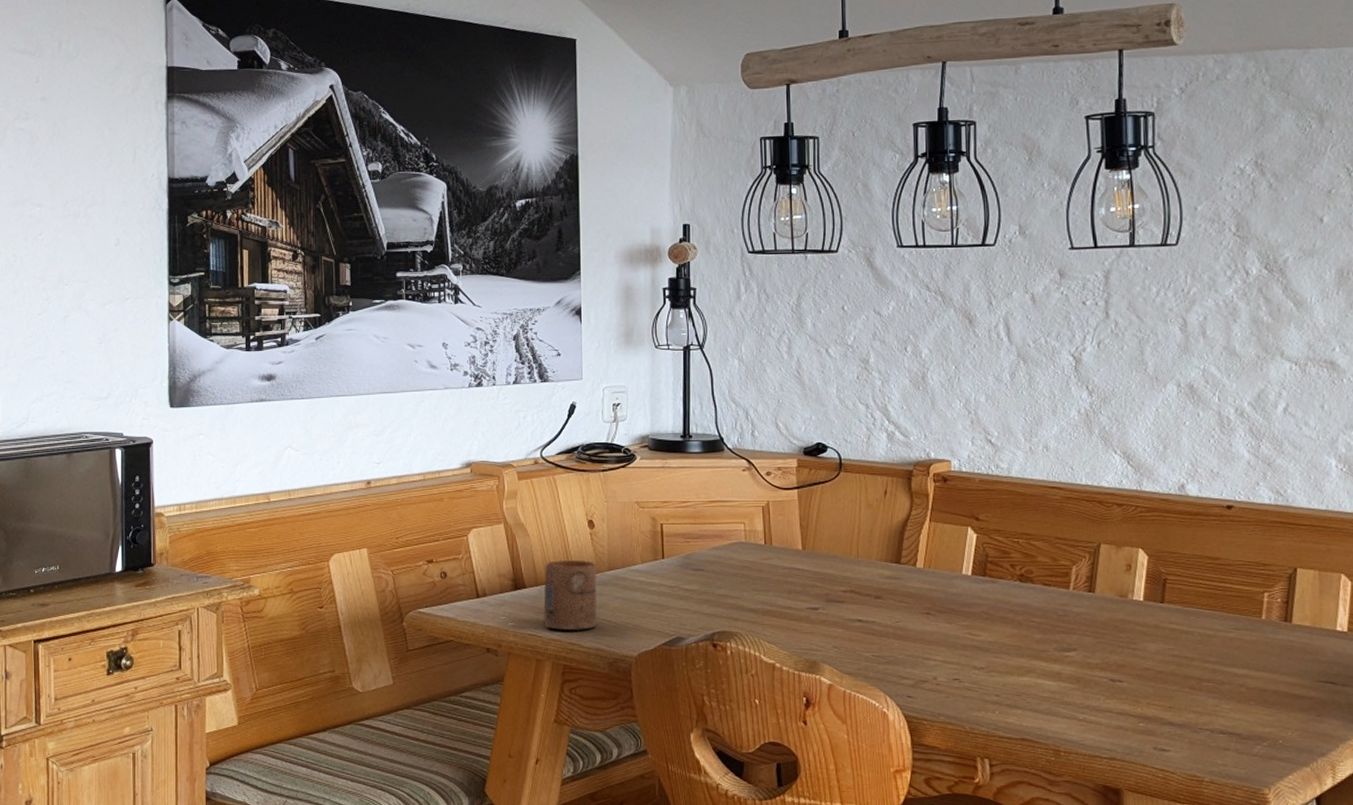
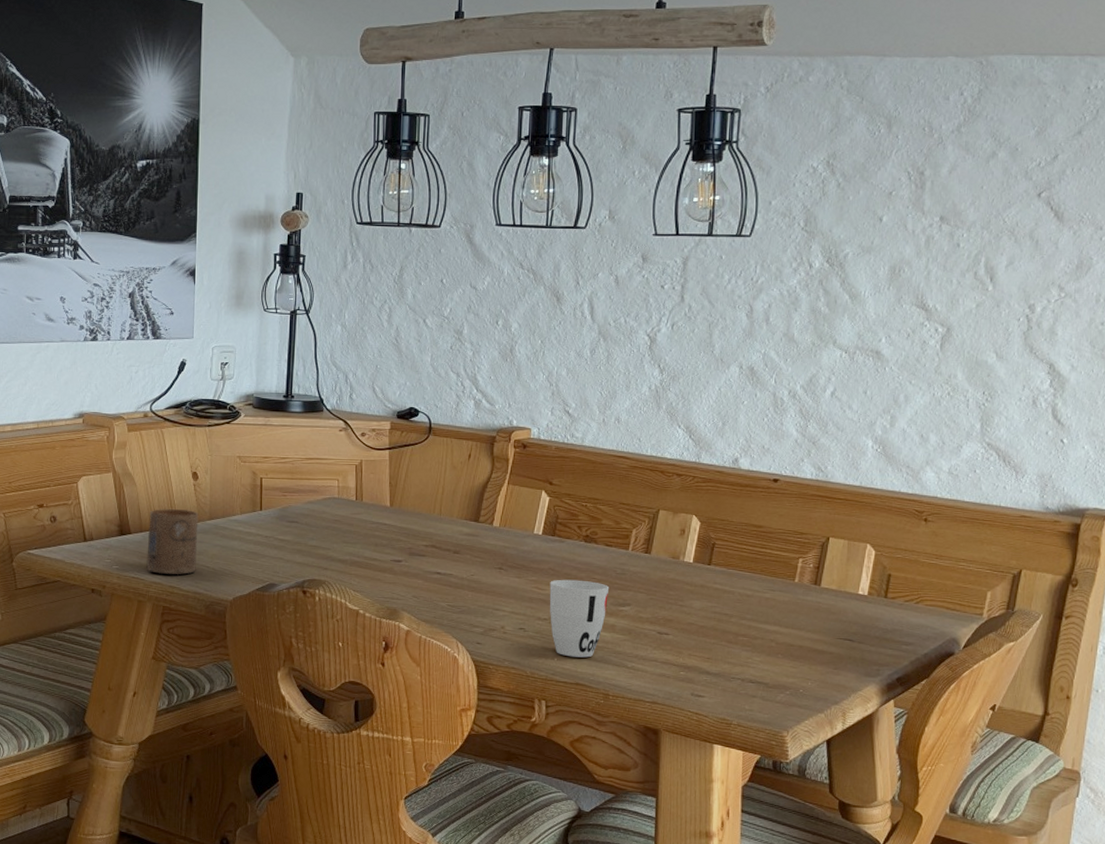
cup: none [984,623,1052,710] -> present [549,579,610,658]

